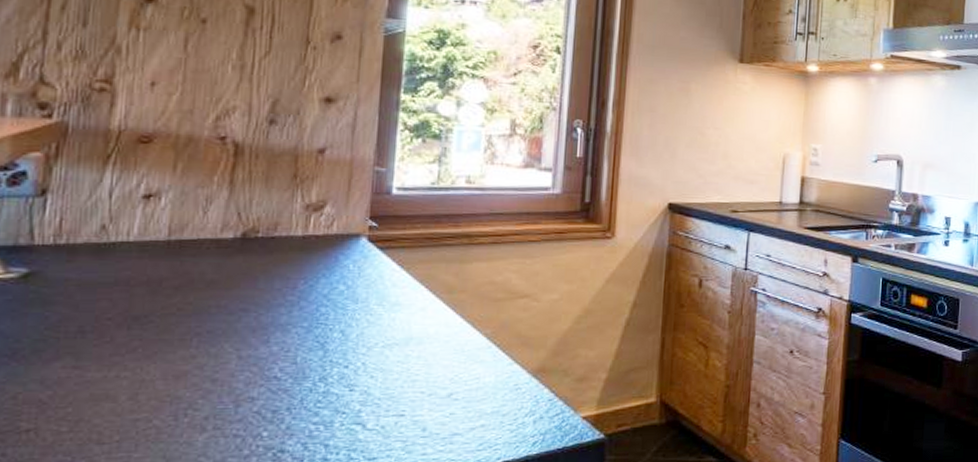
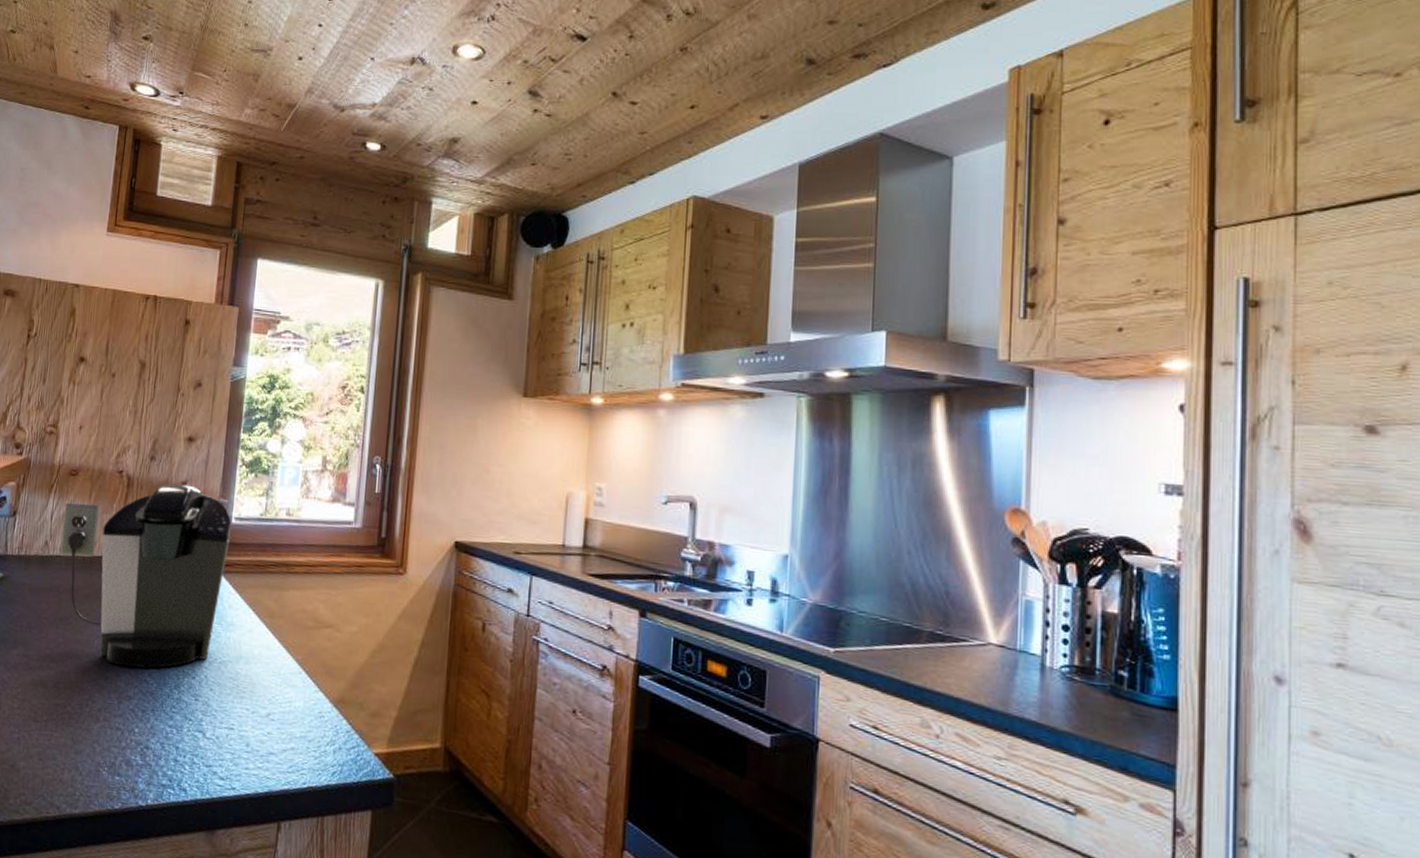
coffee maker: none [127,151,392,365] -> present [59,483,231,669]

